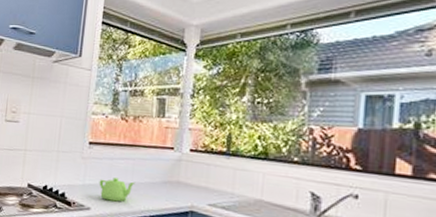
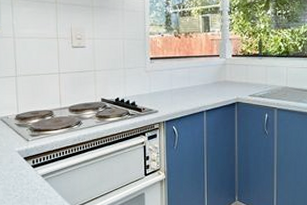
teapot: present [99,177,136,202] -> none [162,84,192,103]

